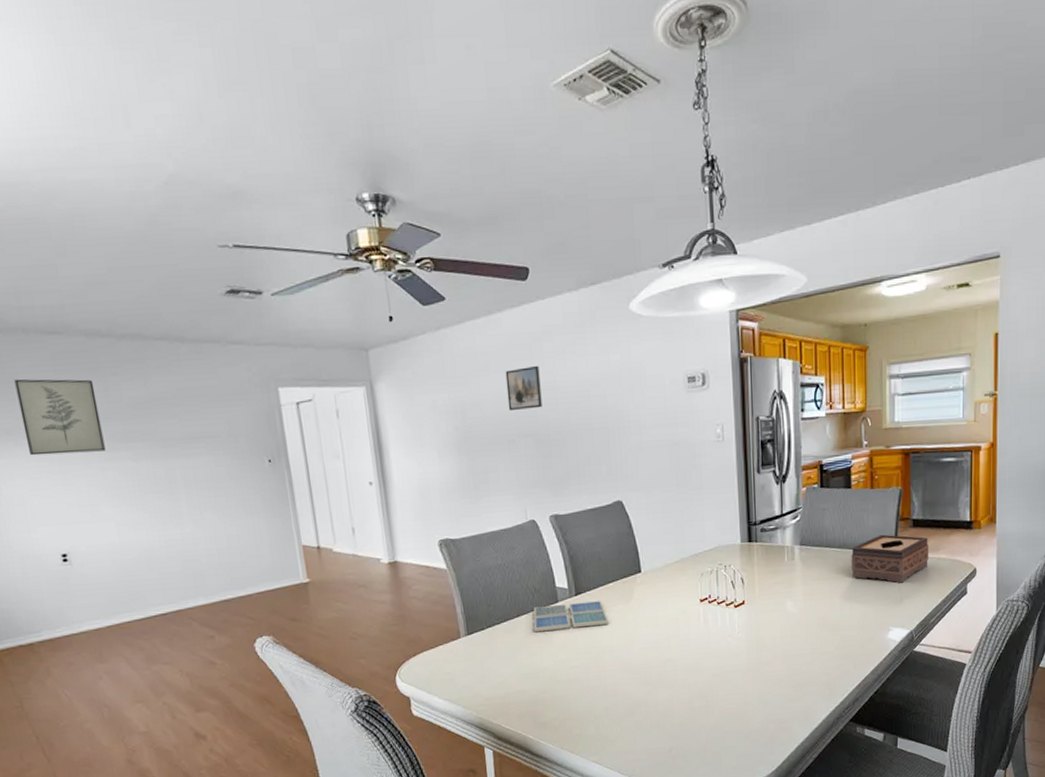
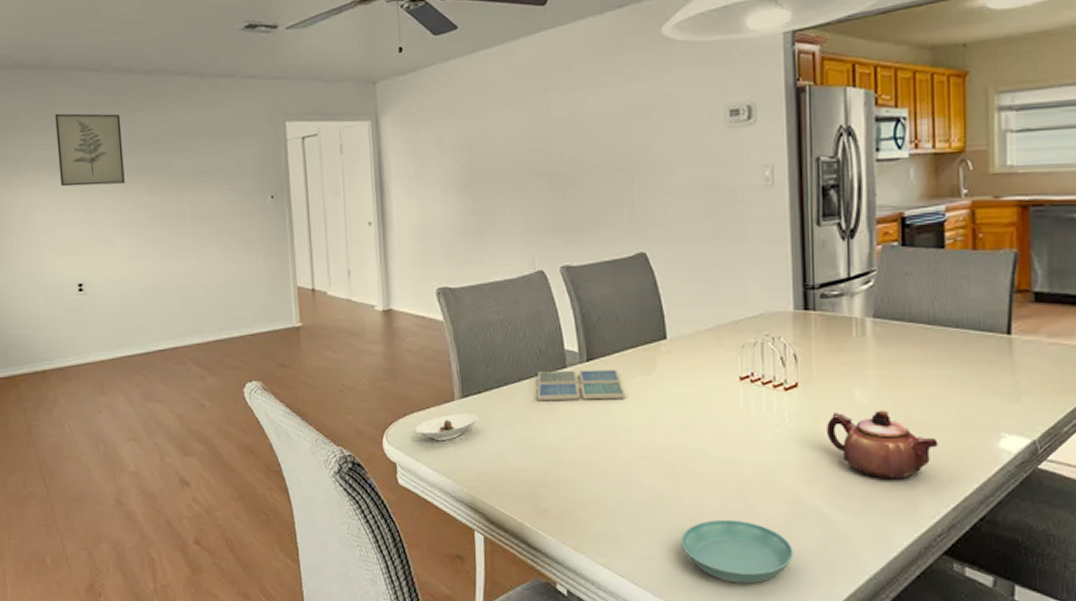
saucer: none [426,647,482,674] -> present [415,413,478,440]
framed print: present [505,365,542,411] -> none [517,97,557,148]
saucer: none [657,713,744,763] -> present [681,519,794,584]
teapot: none [766,616,847,670] -> present [826,410,938,480]
tissue box: present [851,534,928,583] -> none [945,310,1059,375]

